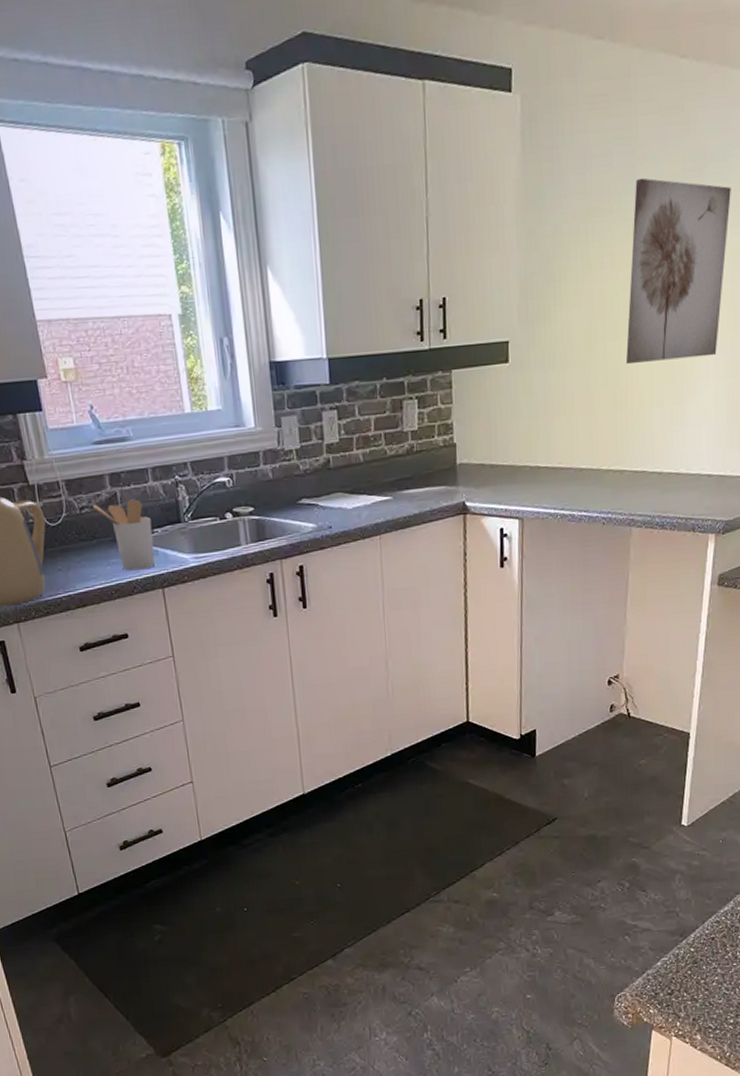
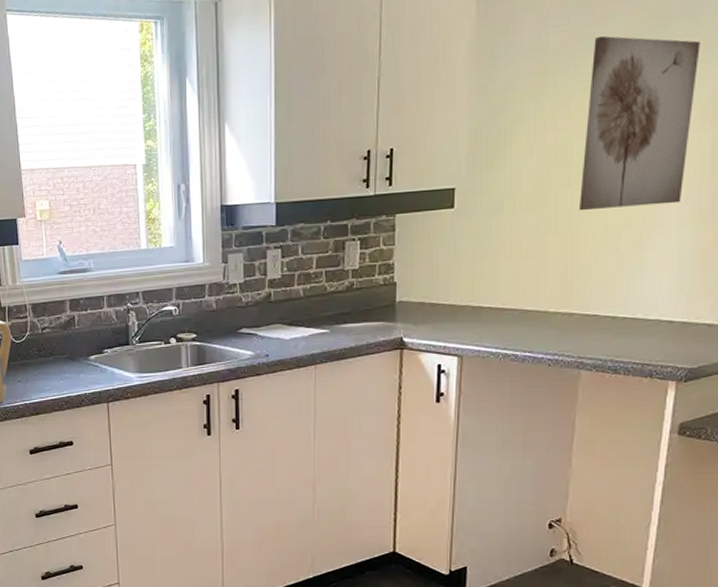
utensil holder: present [93,499,155,571] -> none [53,322,103,386]

